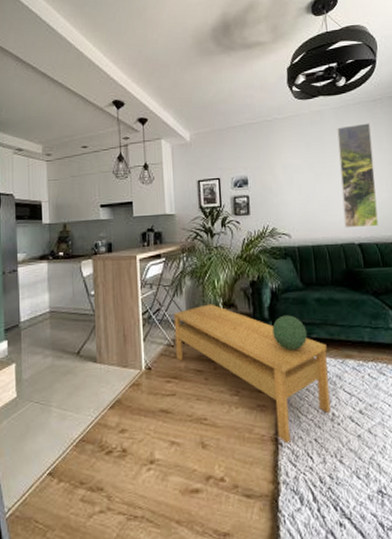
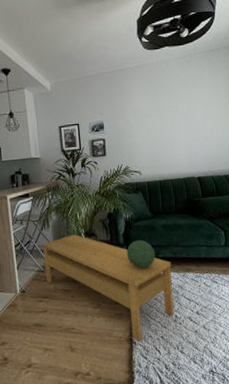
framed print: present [337,123,379,228] -> none [181,71,214,164]

